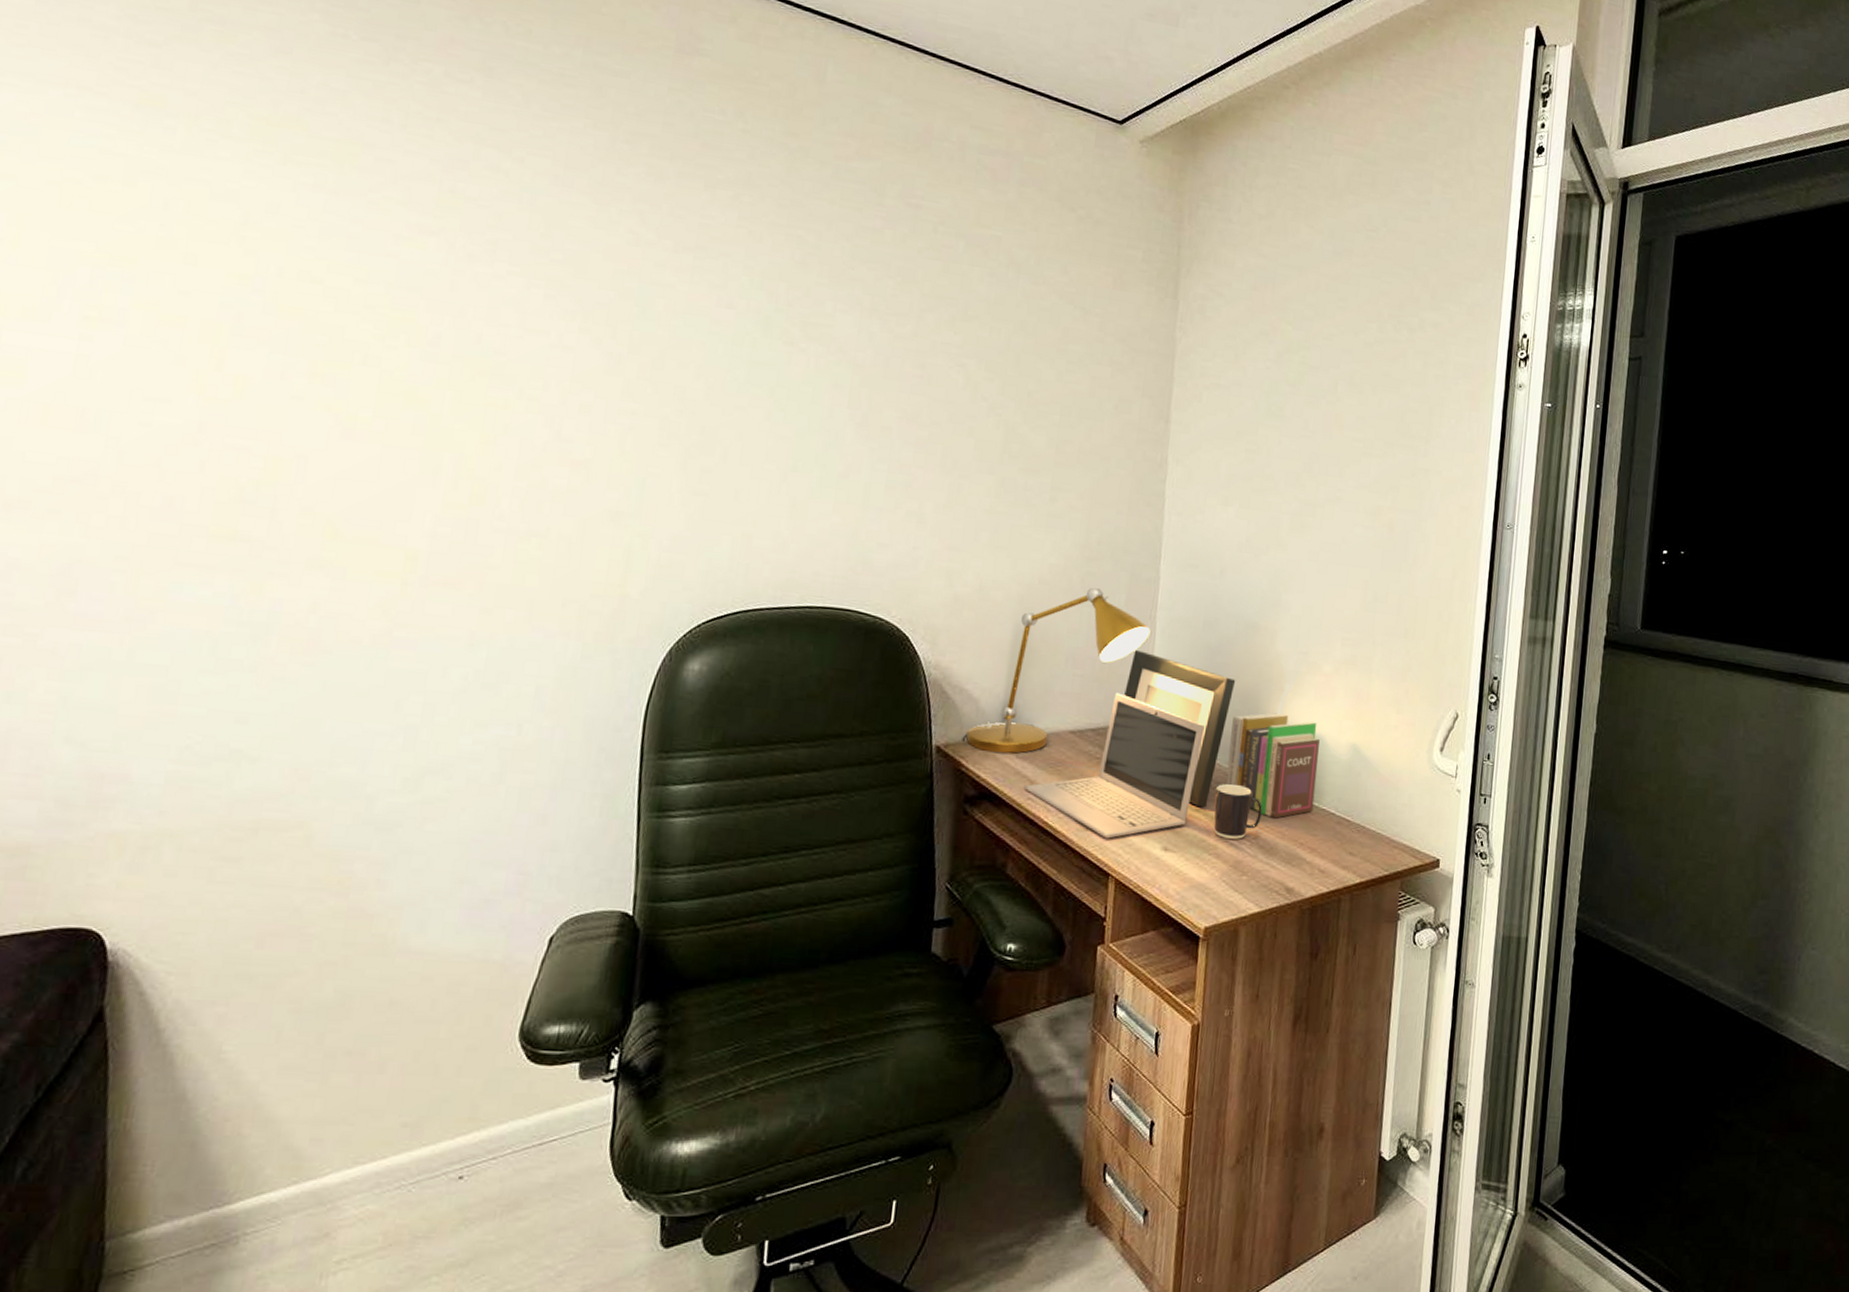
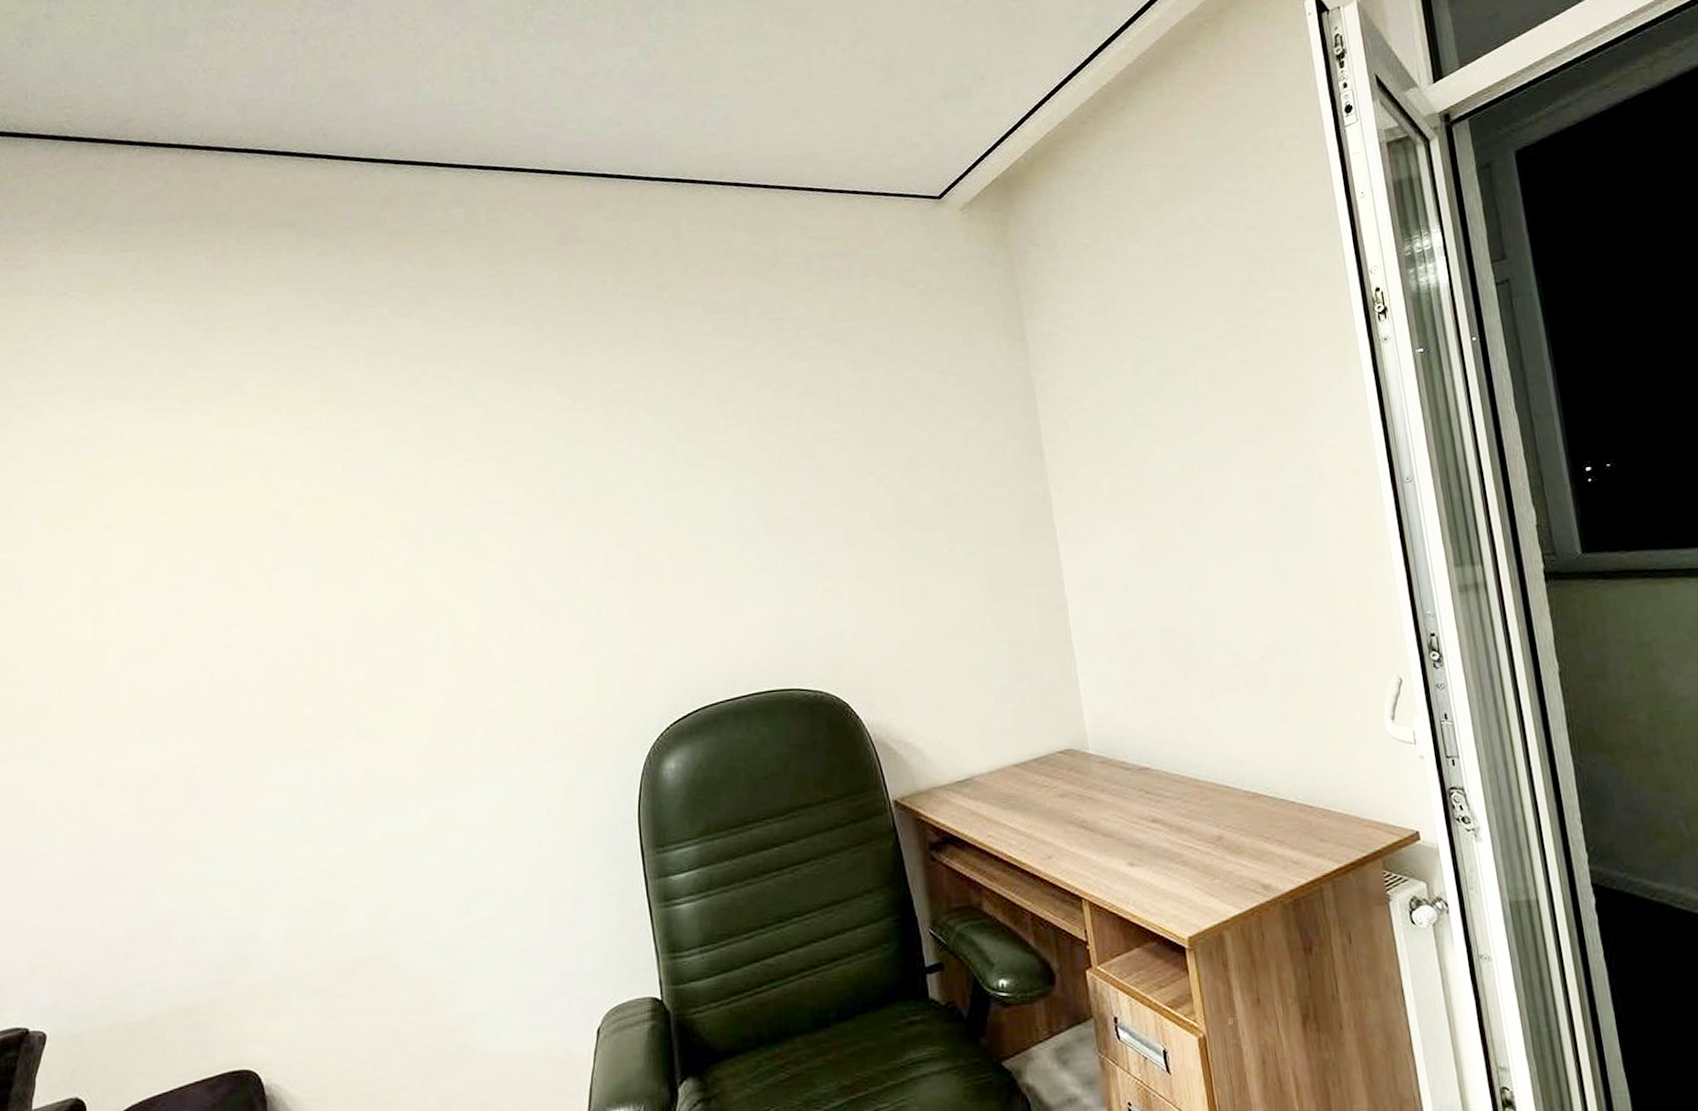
desk lamp: present [962,587,1151,754] -> none [915,624,1070,798]
laptop: present [1025,692,1206,839] -> none [983,720,1146,863]
picture frame: present [1124,650,1236,807] -> none [1057,675,1164,817]
mug: present [1213,783,1262,839] -> none [1167,788,1221,845]
books: present [1225,713,1320,819] -> none [1169,711,1272,817]

